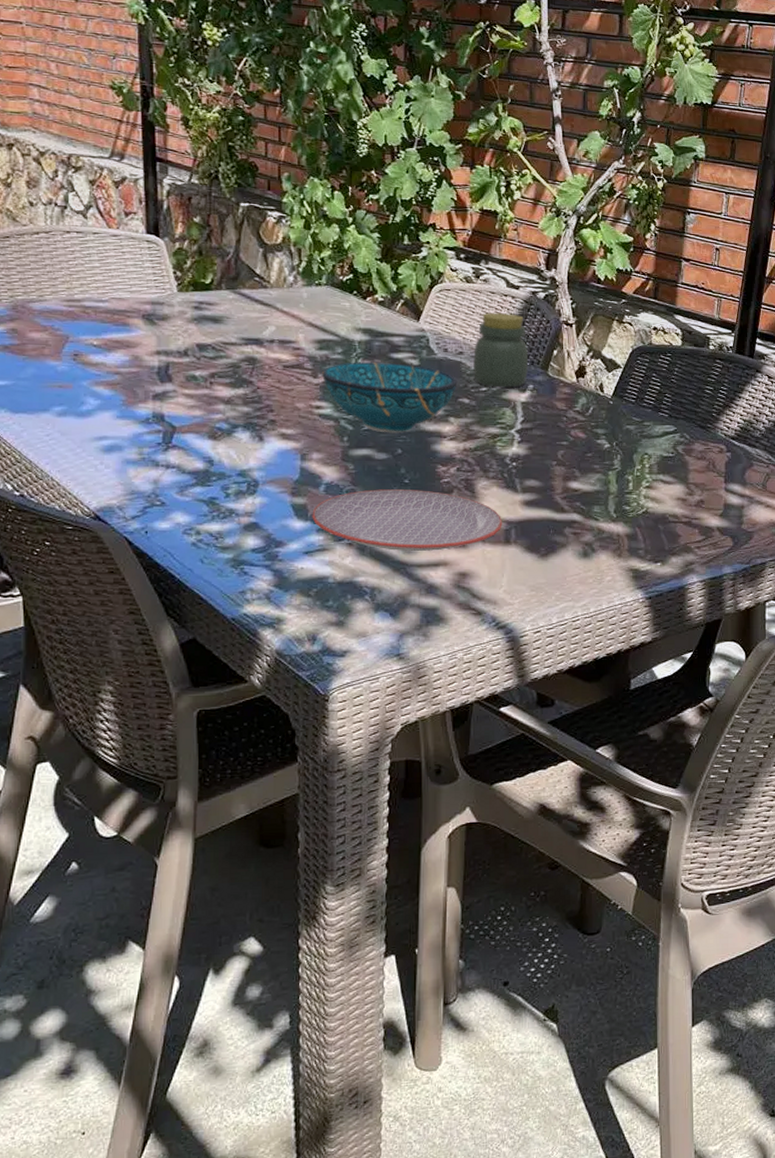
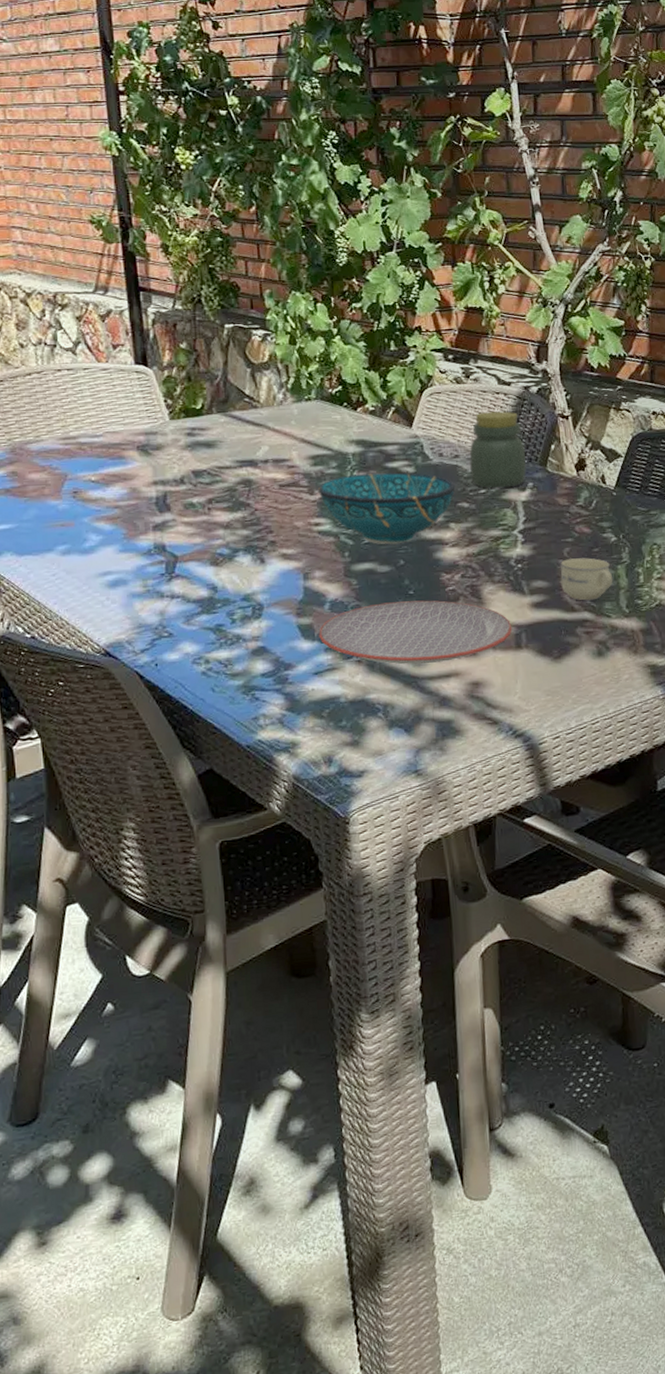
cup: none [553,461,604,503] -> present [560,558,613,601]

